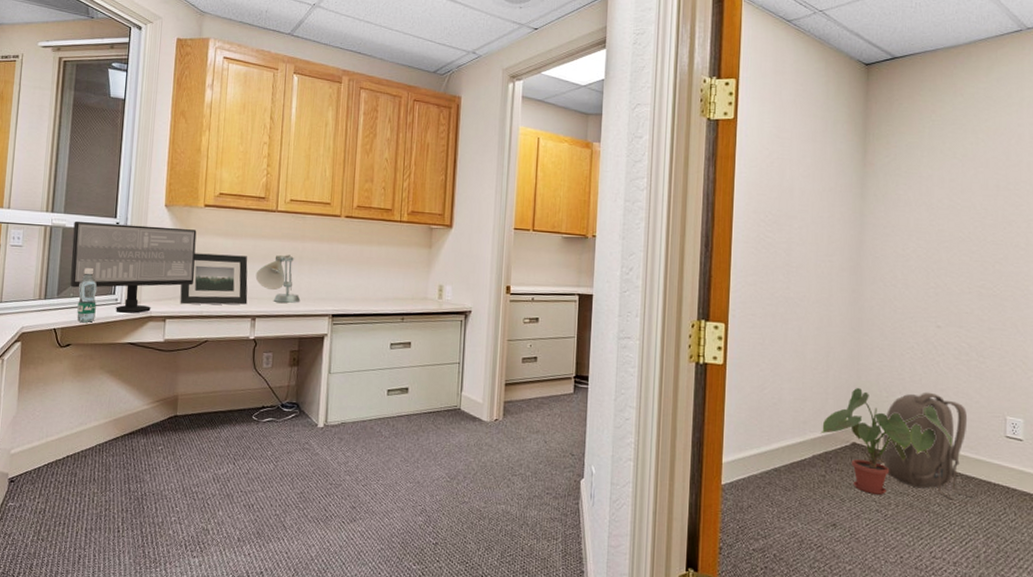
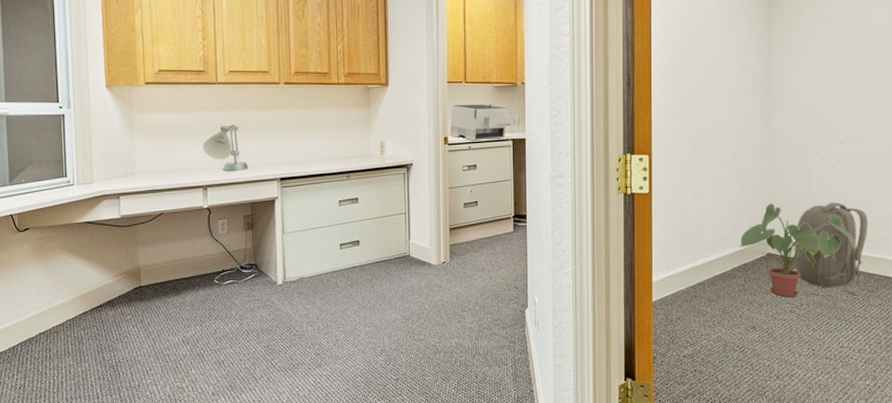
computer monitor: present [70,221,197,313] -> none [17,107,143,194]
bottle: present [76,268,98,323] -> none [29,153,50,206]
picture frame: present [180,253,248,305] -> none [129,129,198,181]
printer: none [512,252,589,293] -> present [449,103,521,141]

